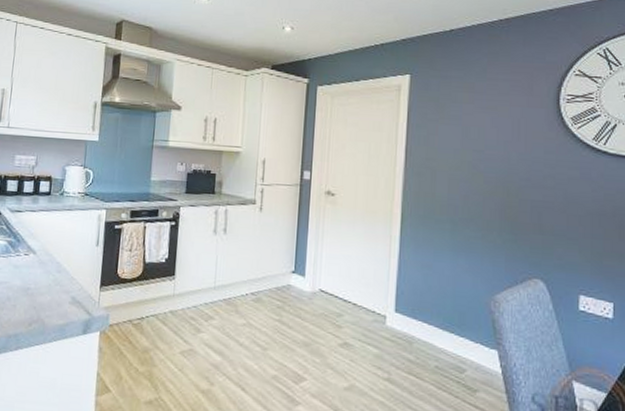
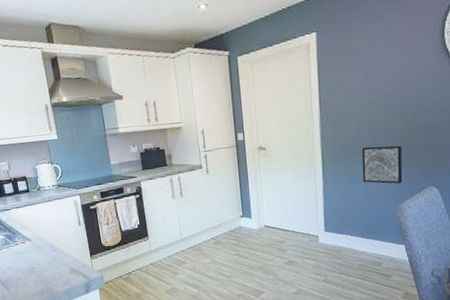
wall art: none [449,214,501,267] -> present [361,145,403,184]

